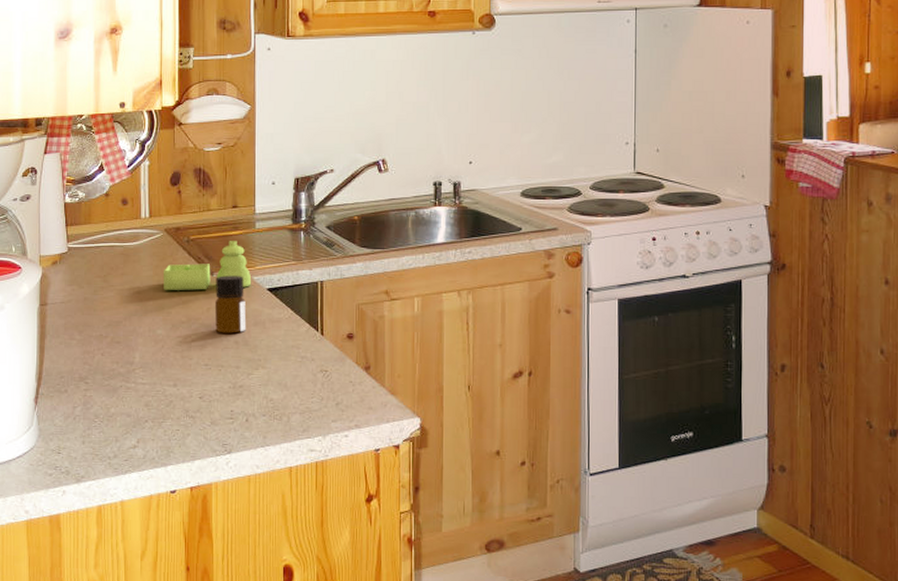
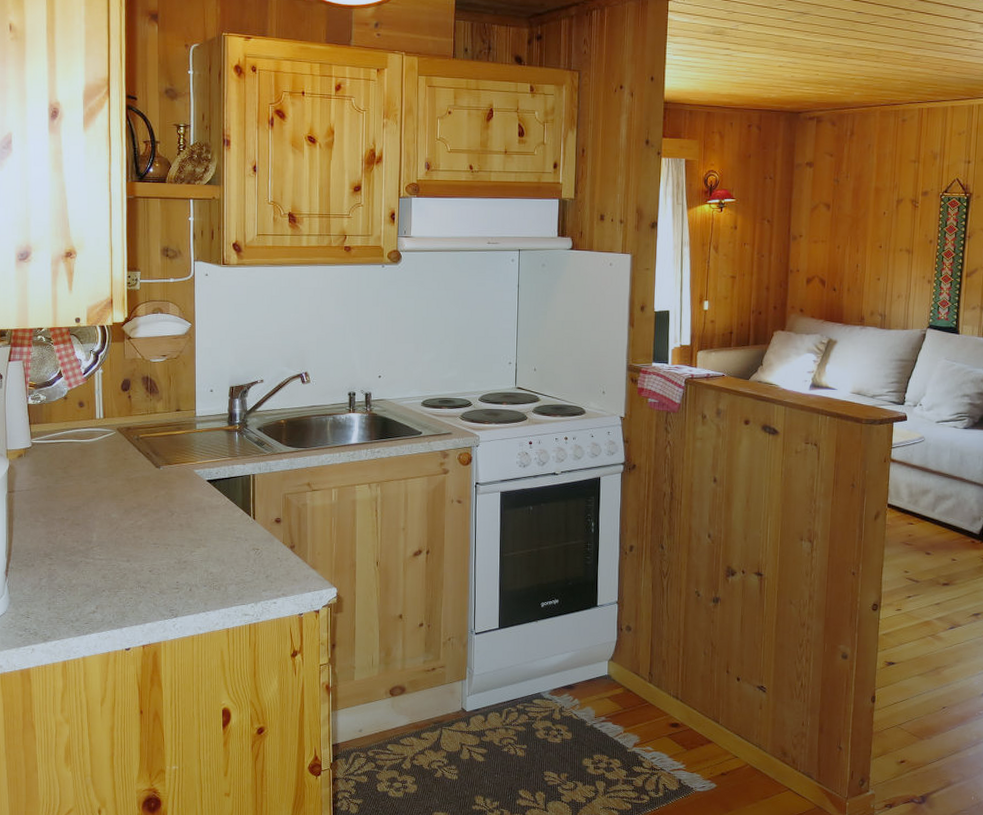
soap dispenser: present [163,241,251,290] -> none [116,439,193,481]
bottle: present [214,275,247,334] -> none [161,469,189,518]

